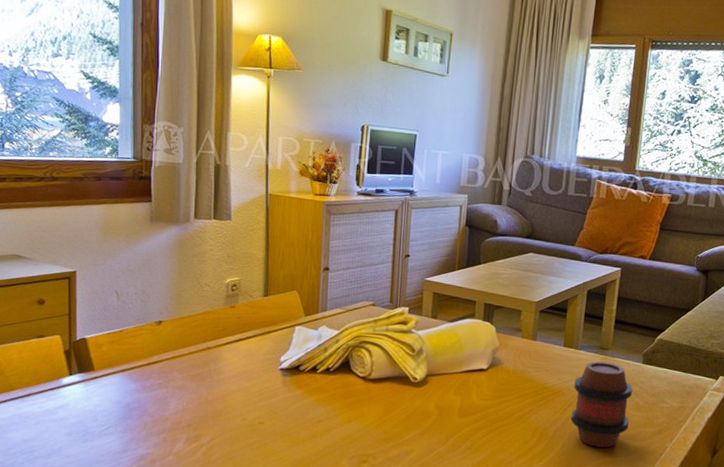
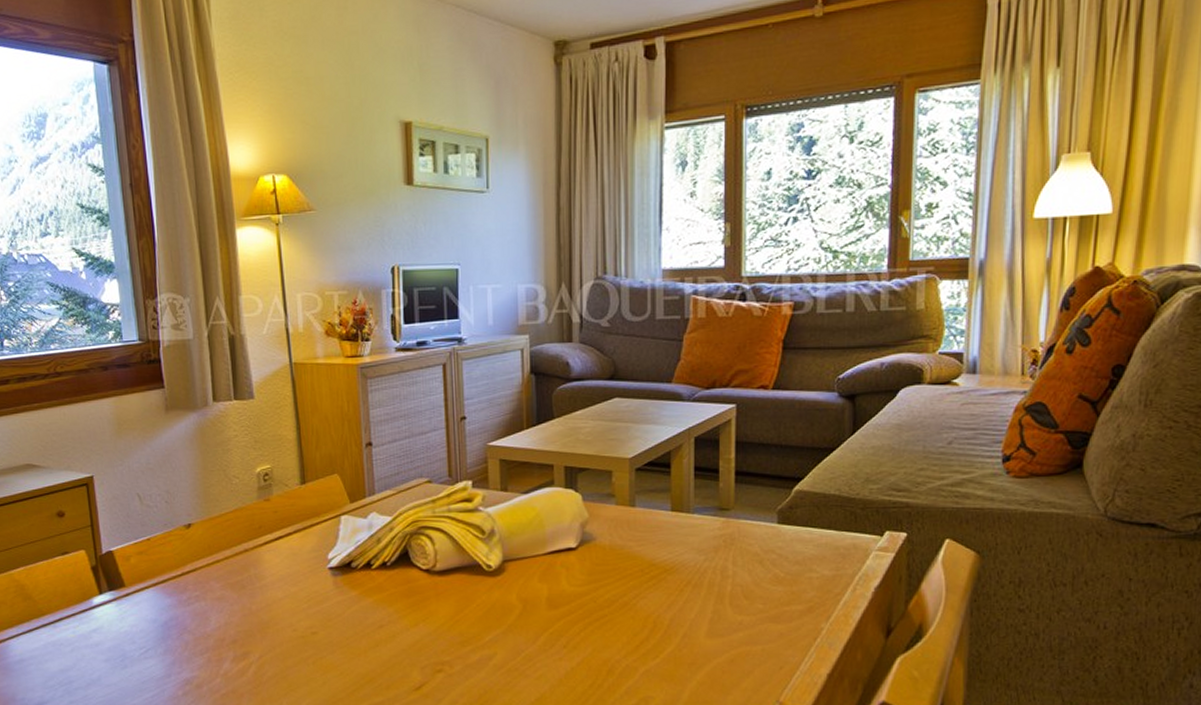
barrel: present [571,361,633,448] -> none [690,526,768,635]

